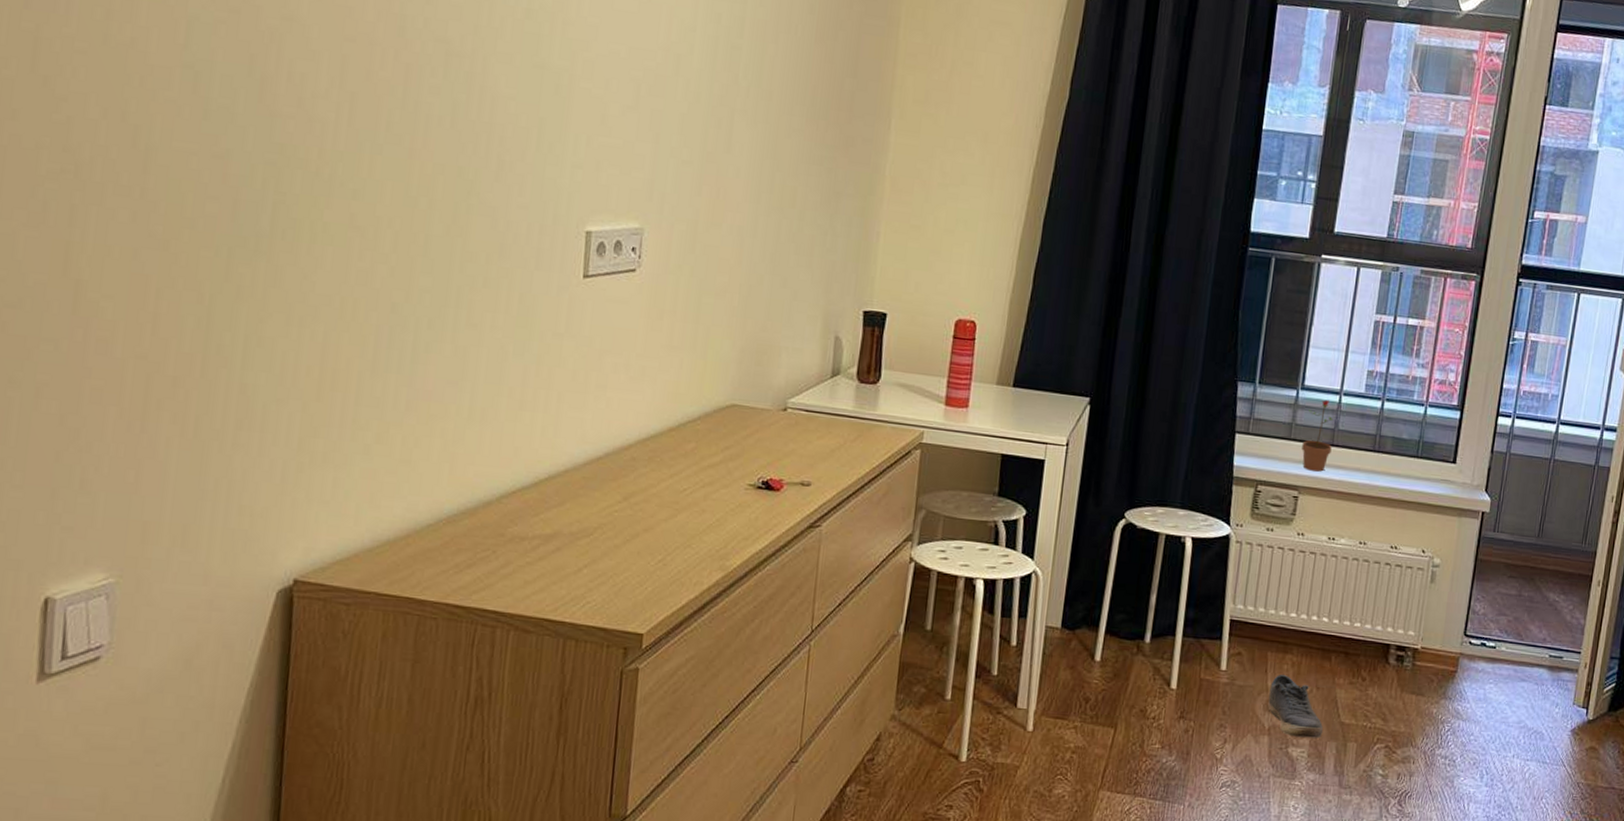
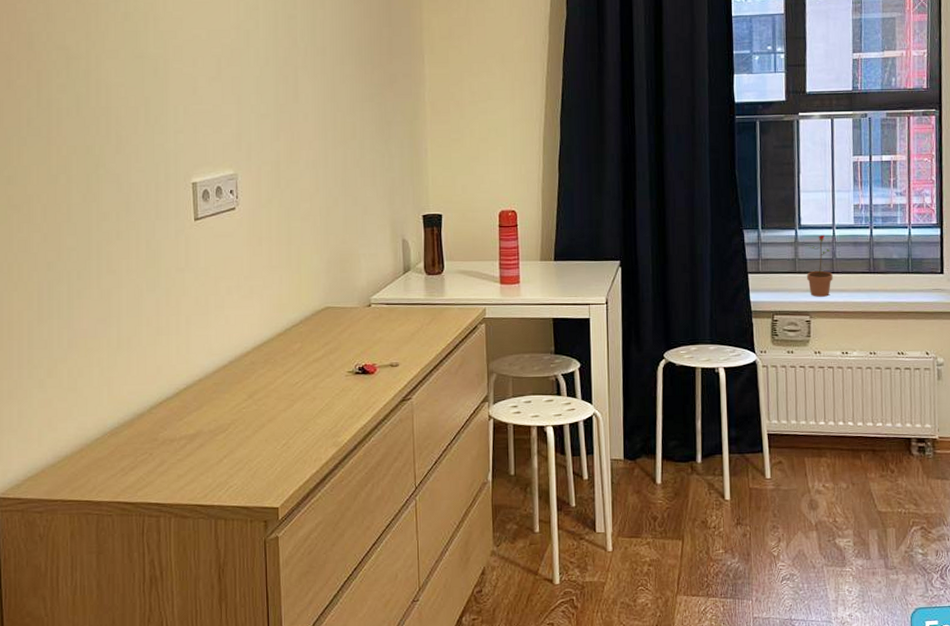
shoe: present [1268,674,1324,739] -> none [811,475,864,529]

